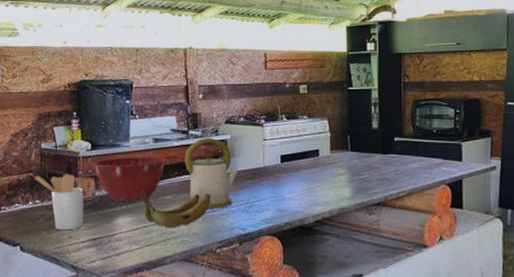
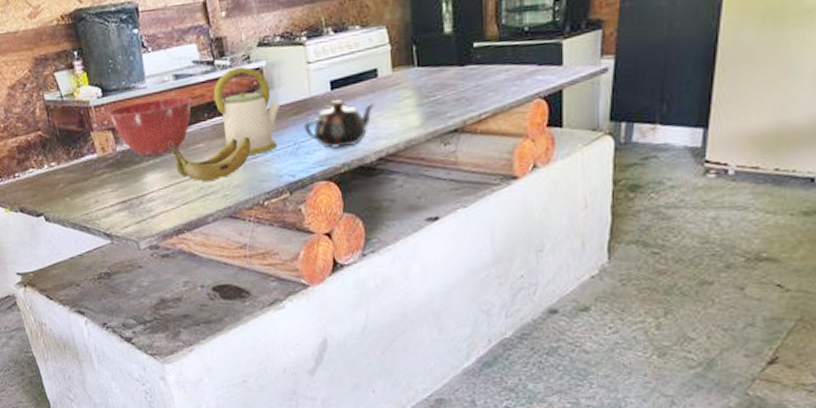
utensil holder: present [35,174,84,231] -> none [45,128,109,195]
teapot: none [256,171,316,210] -> present [303,100,375,149]

